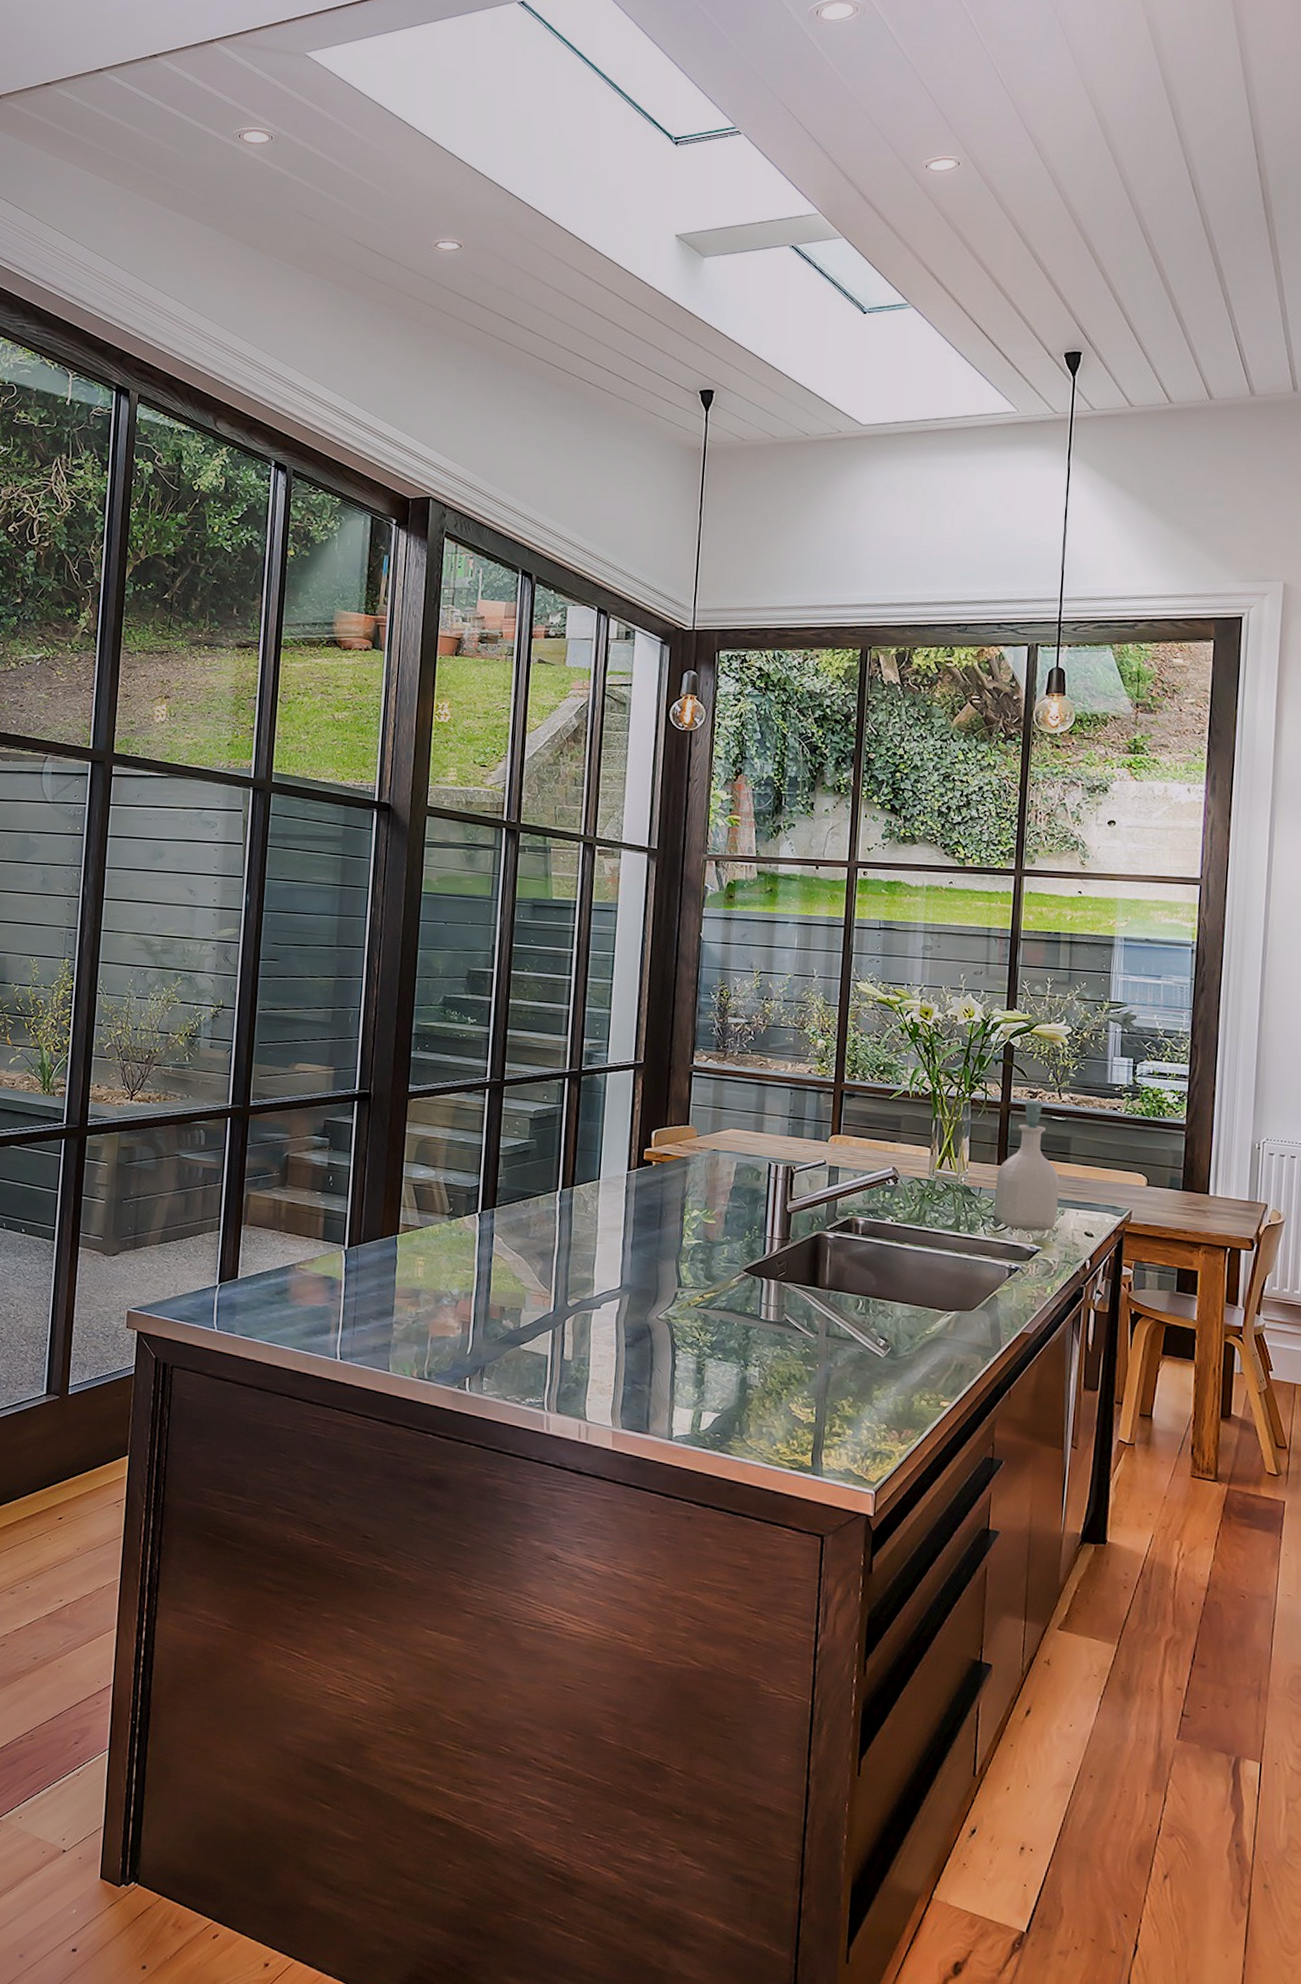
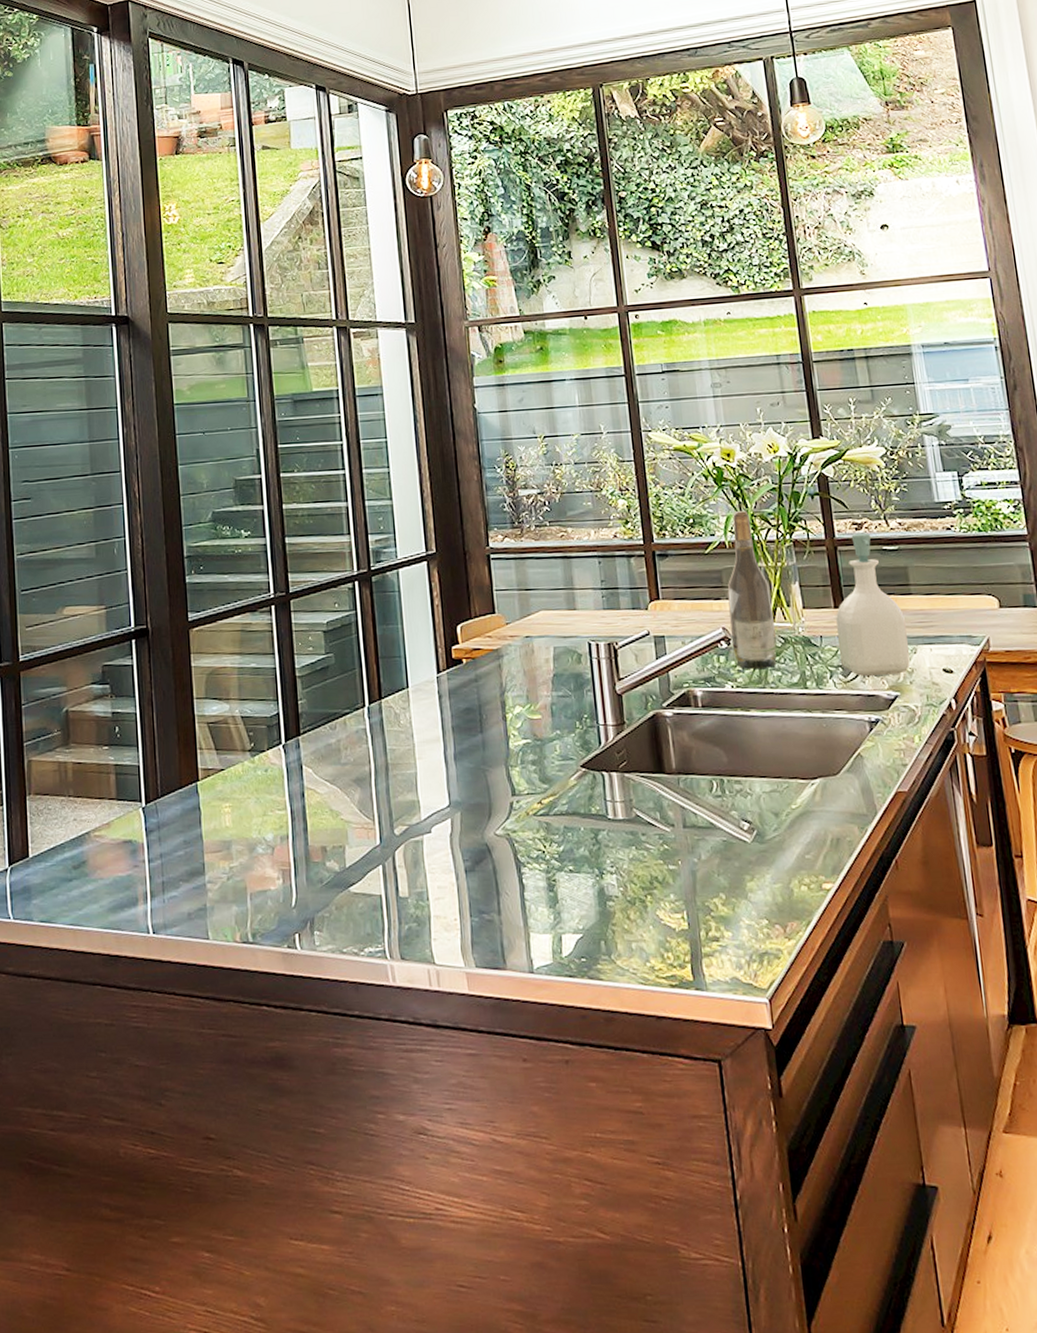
wine bottle: none [898,1065,943,1209] -> present [727,510,777,669]

